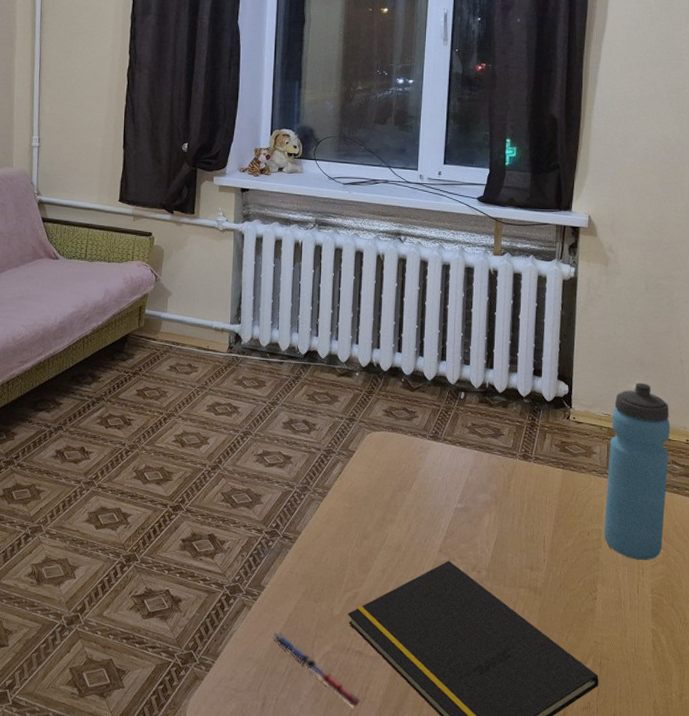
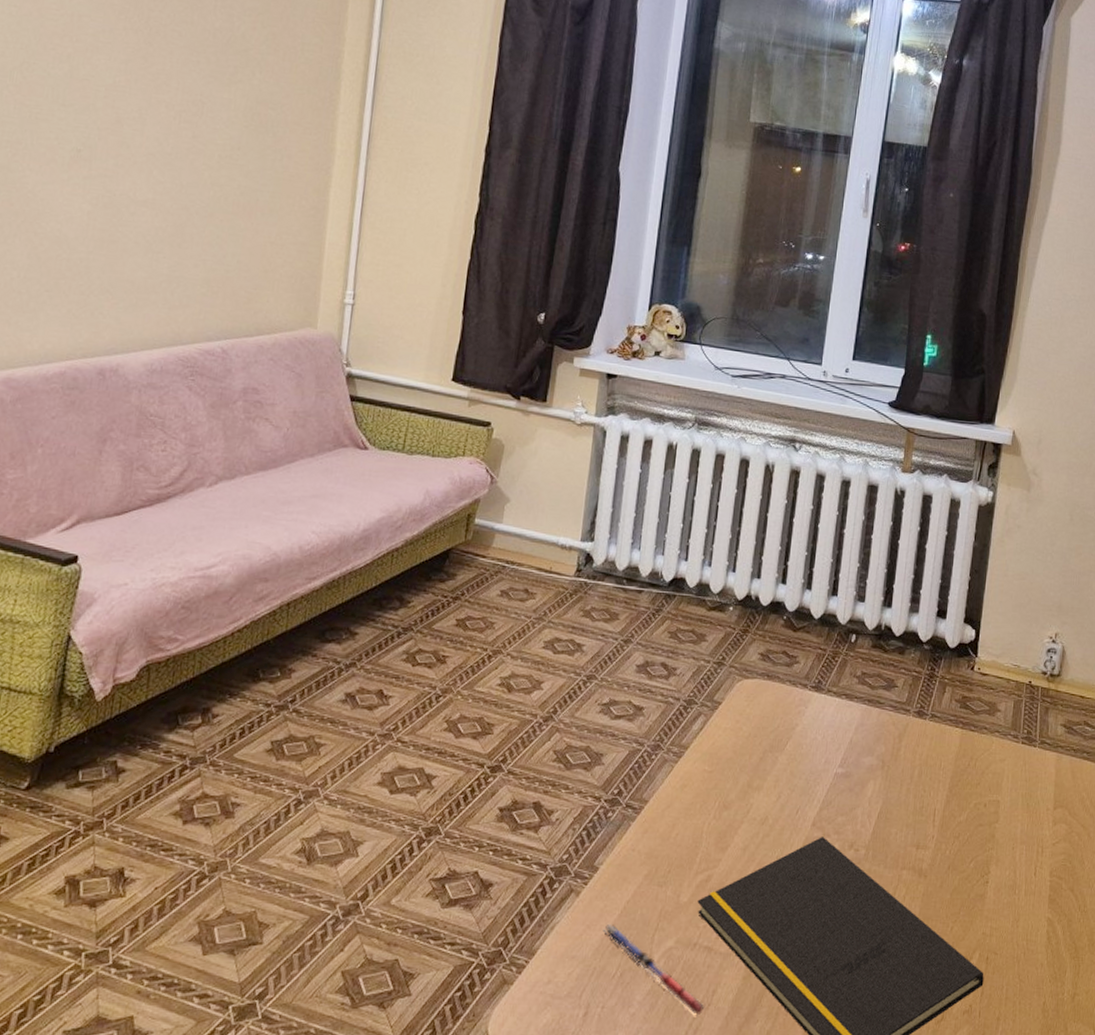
water bottle: present [604,382,671,561] -> none [1002,629,1086,838]

